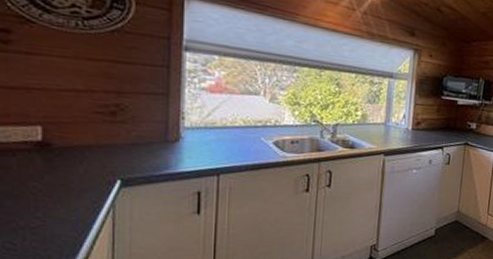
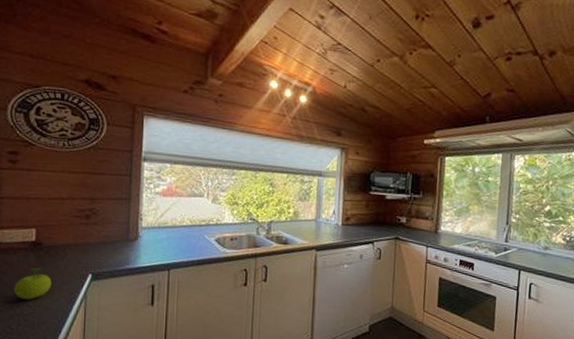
fruit: none [15,172,67,210] -> present [14,267,52,299]

